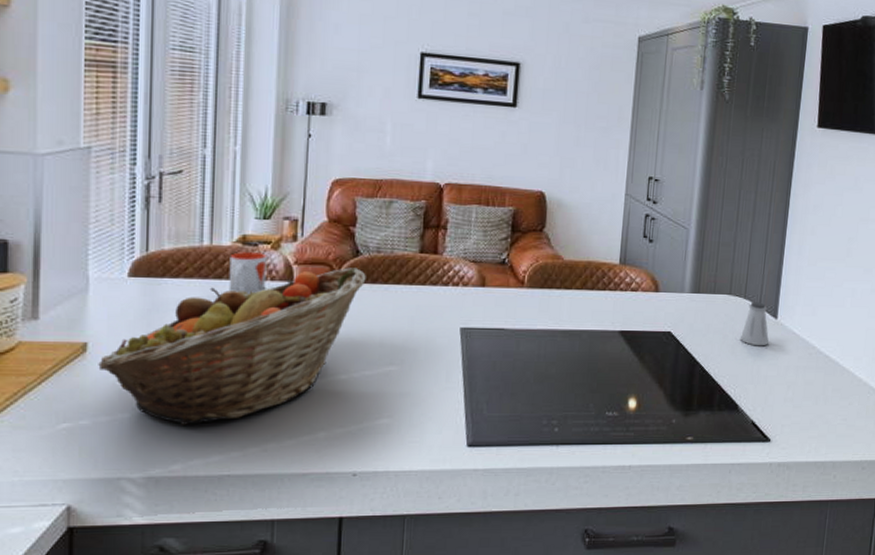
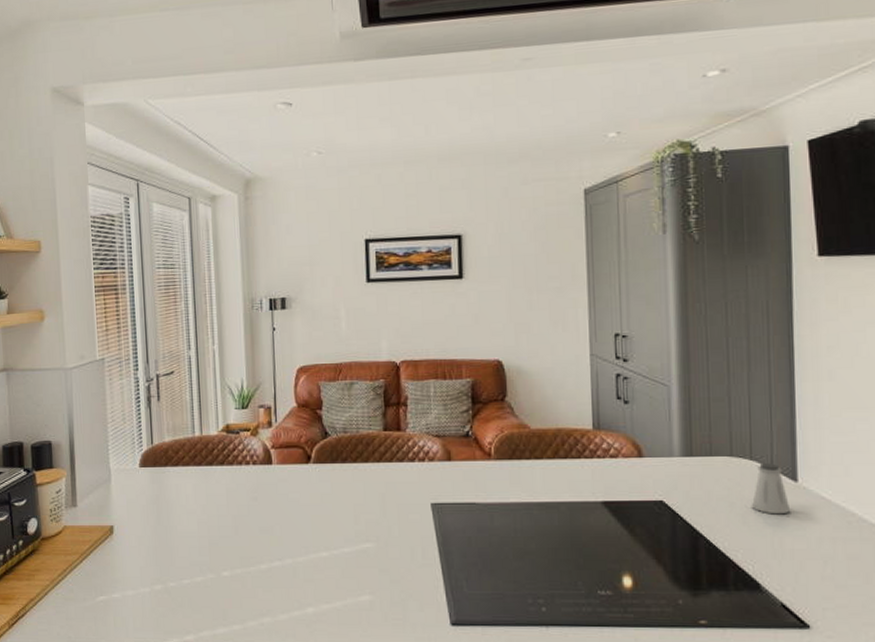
fruit basket: present [98,267,366,426] -> none [122,449,336,600]
mug: present [228,252,267,294] -> none [217,440,250,478]

